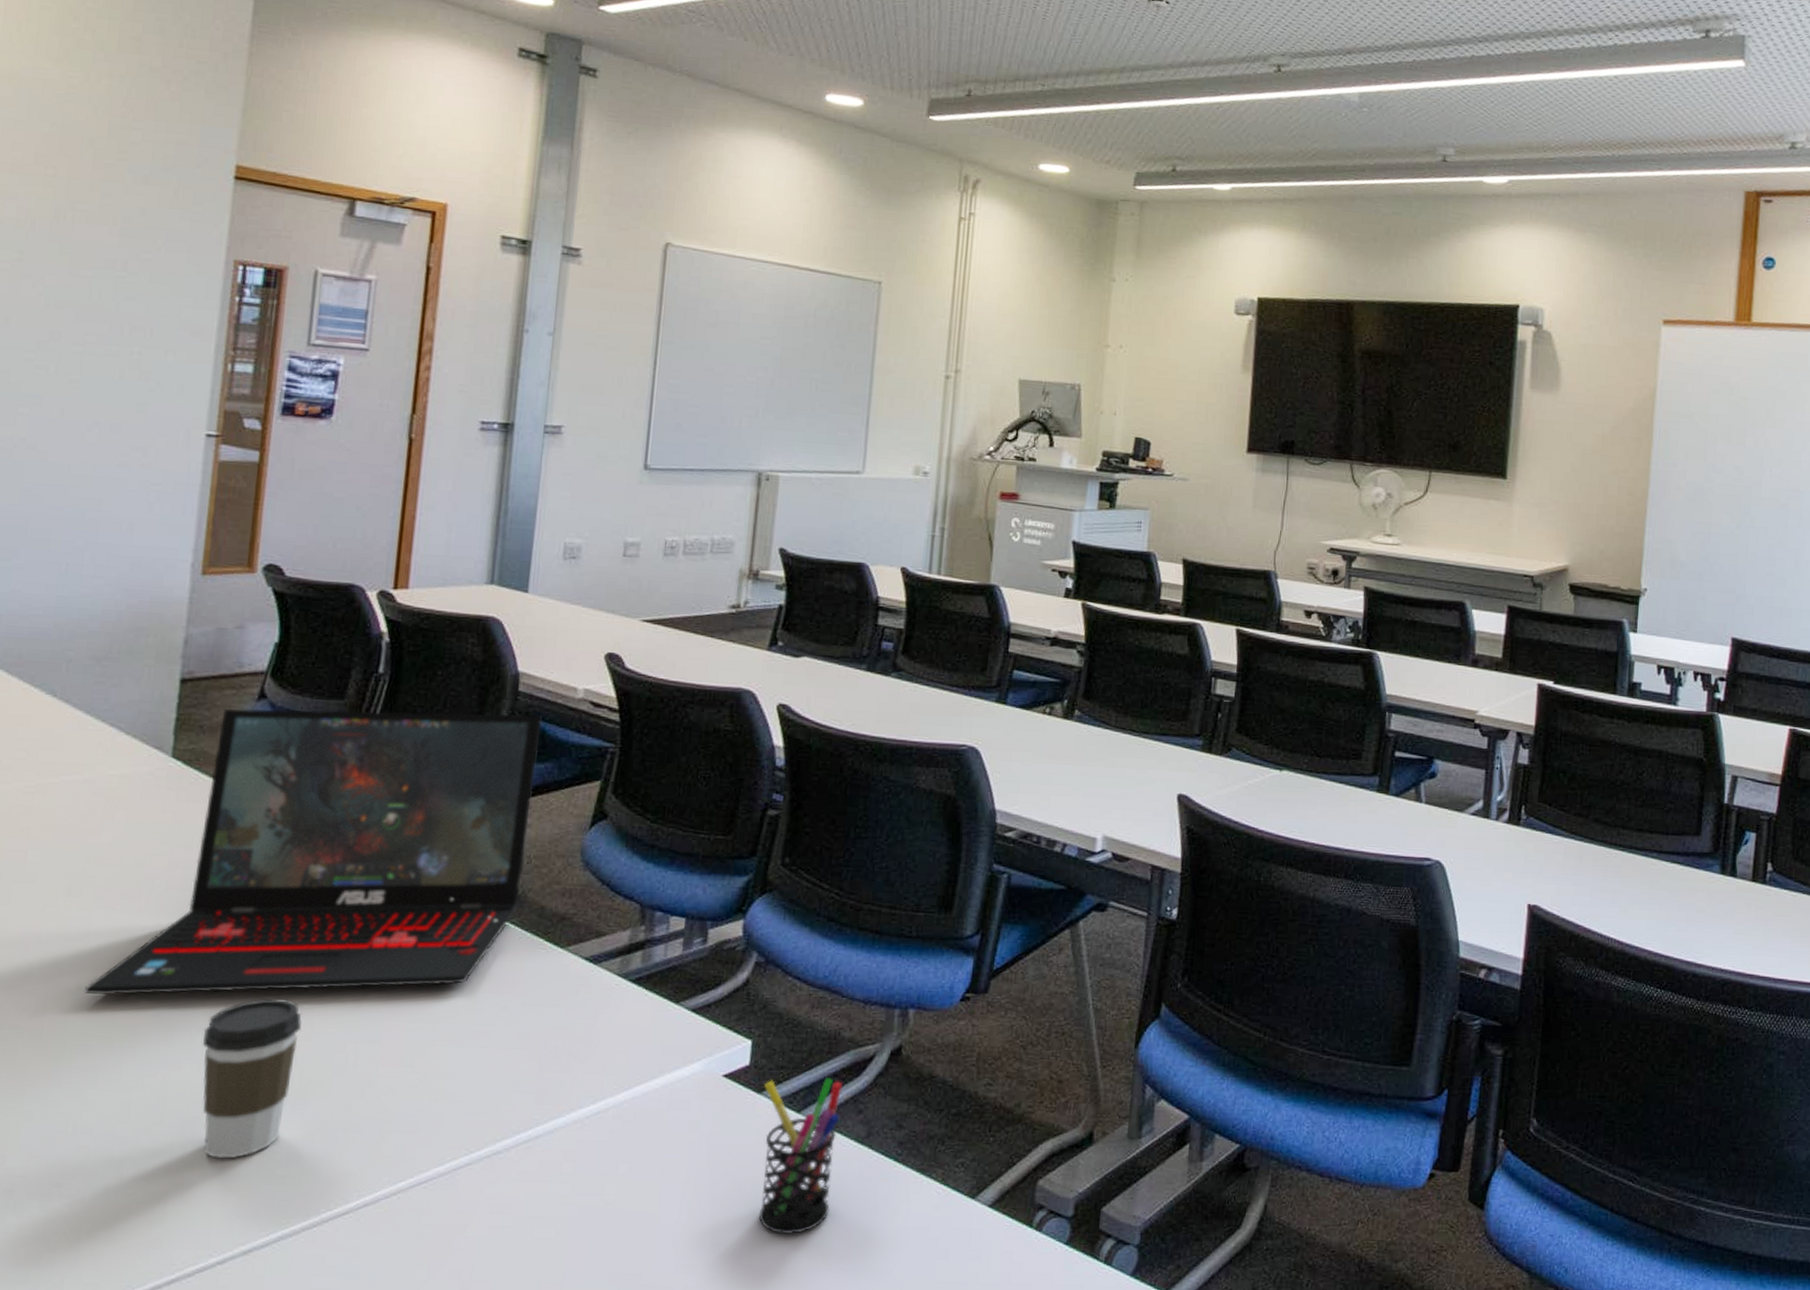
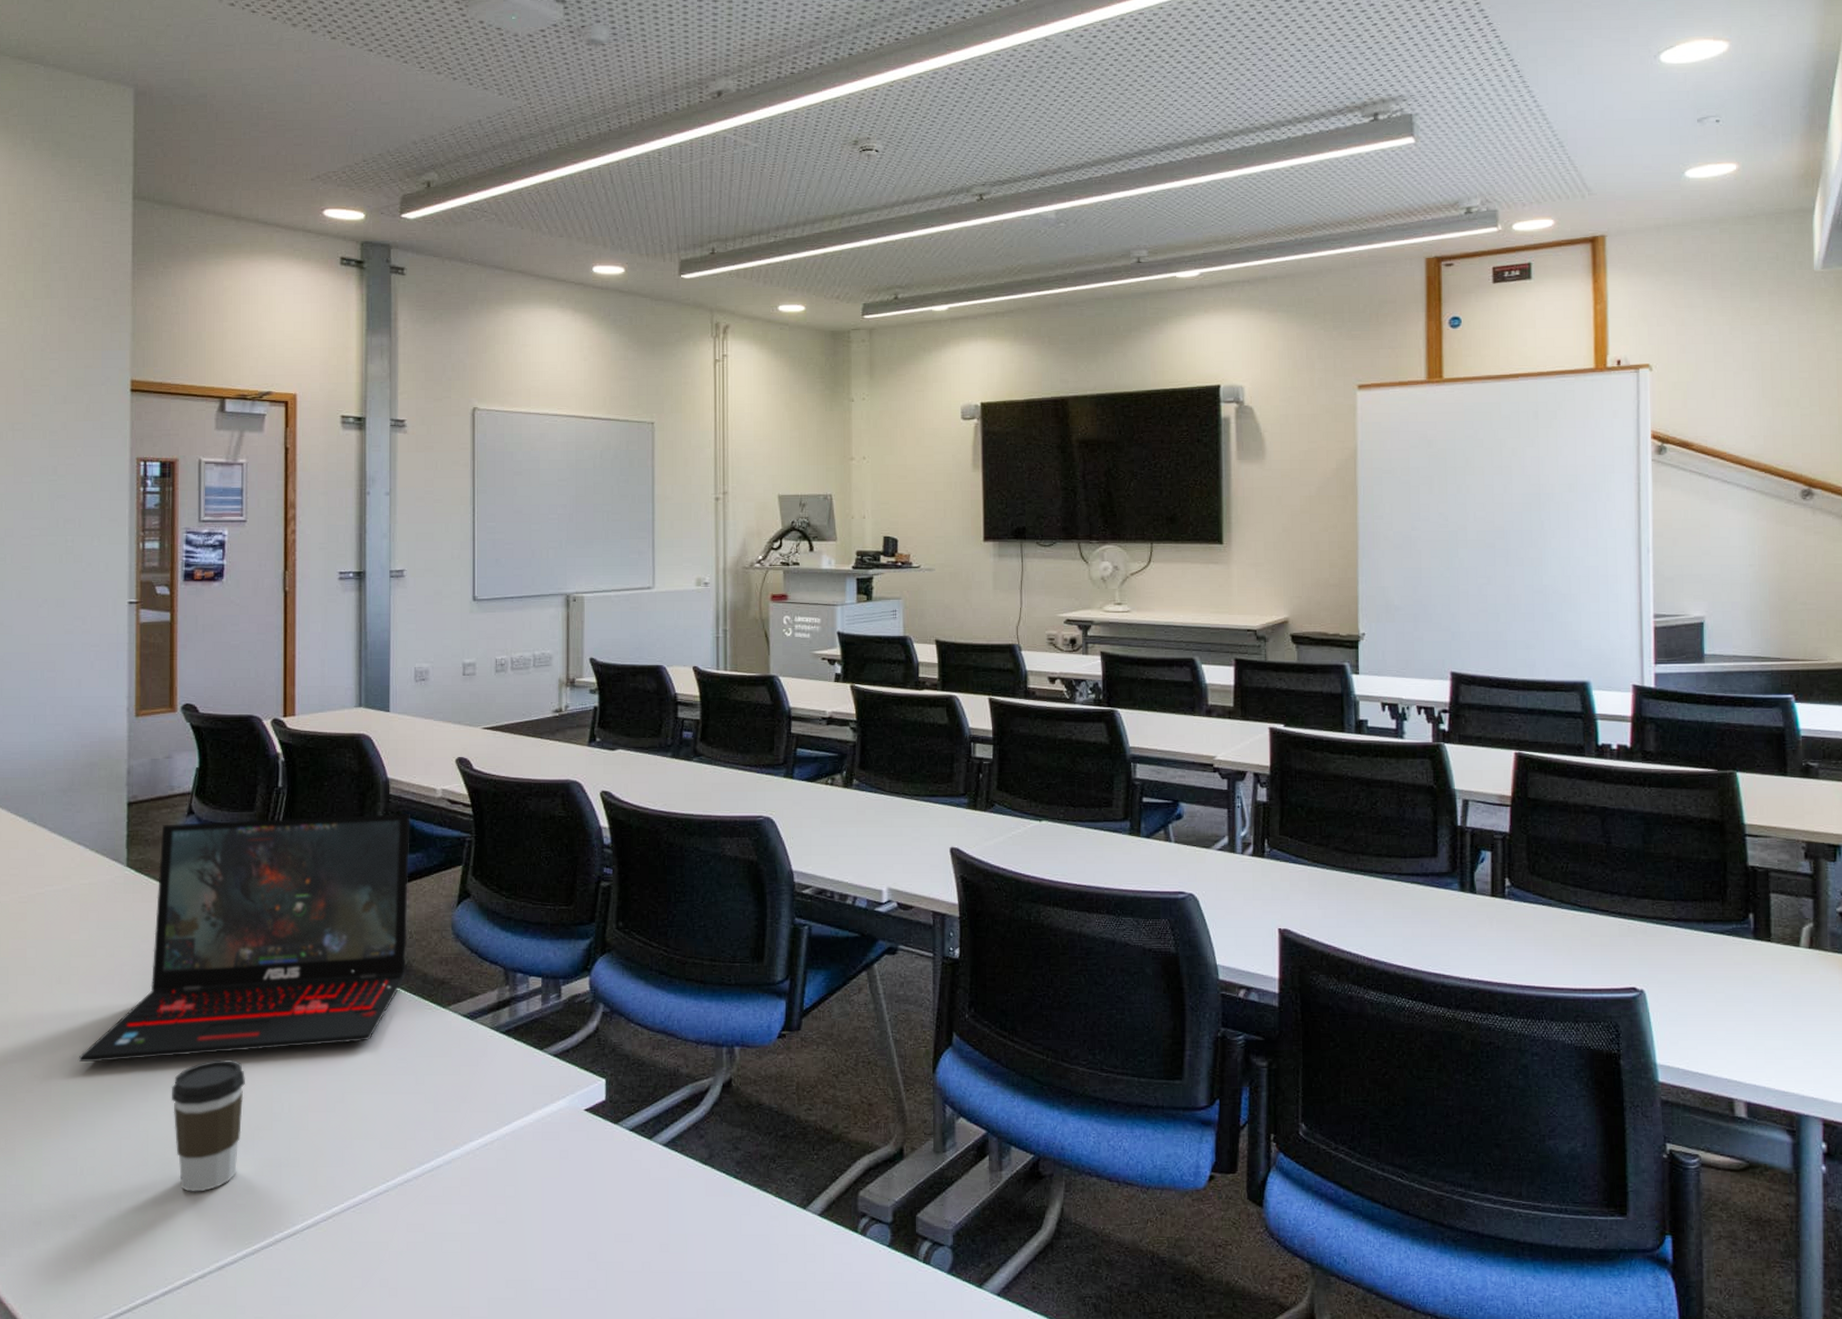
pen holder: present [759,1077,843,1235] -> none [620,1107,685,1244]

